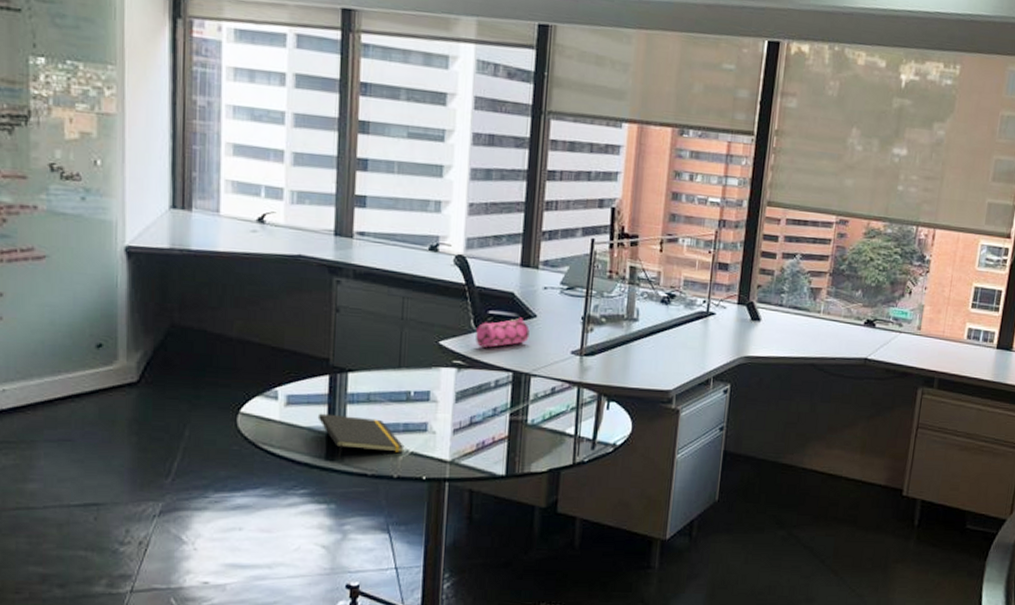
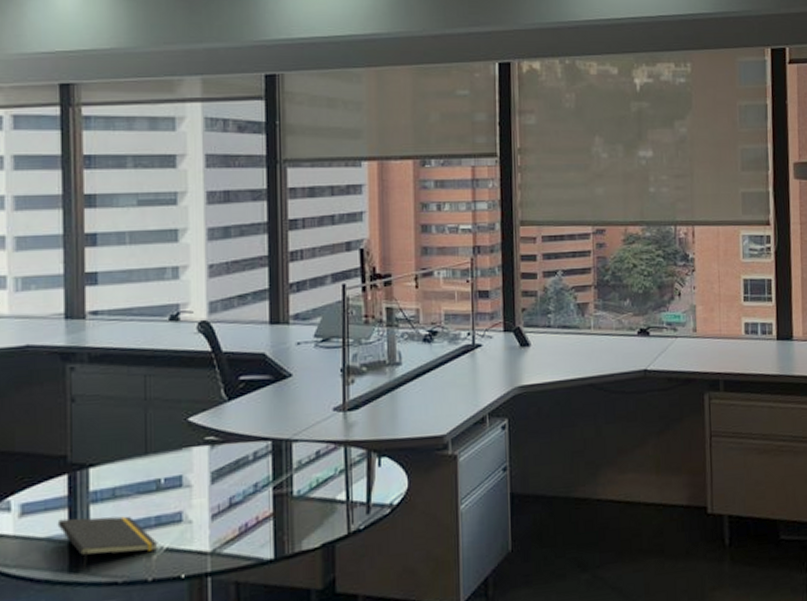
pencil case: present [476,317,530,348] -> none [228,378,286,418]

